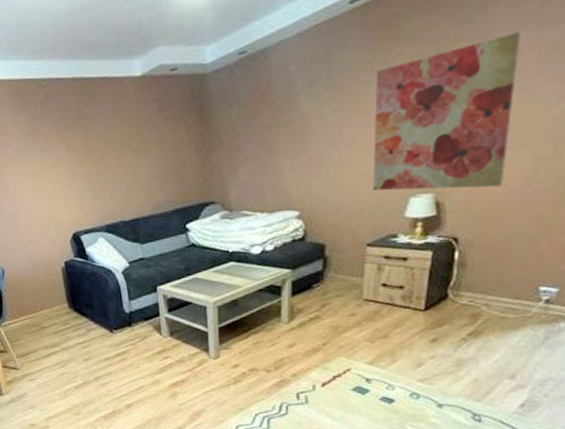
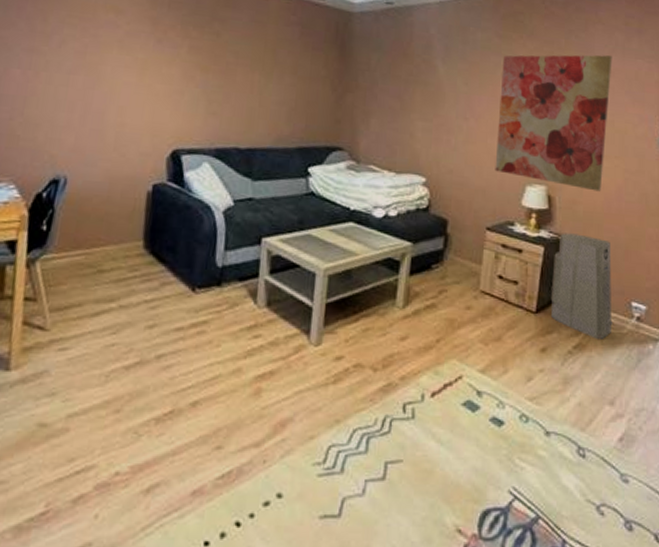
air purifier: none [441,232,515,325] -> present [550,233,613,339]

